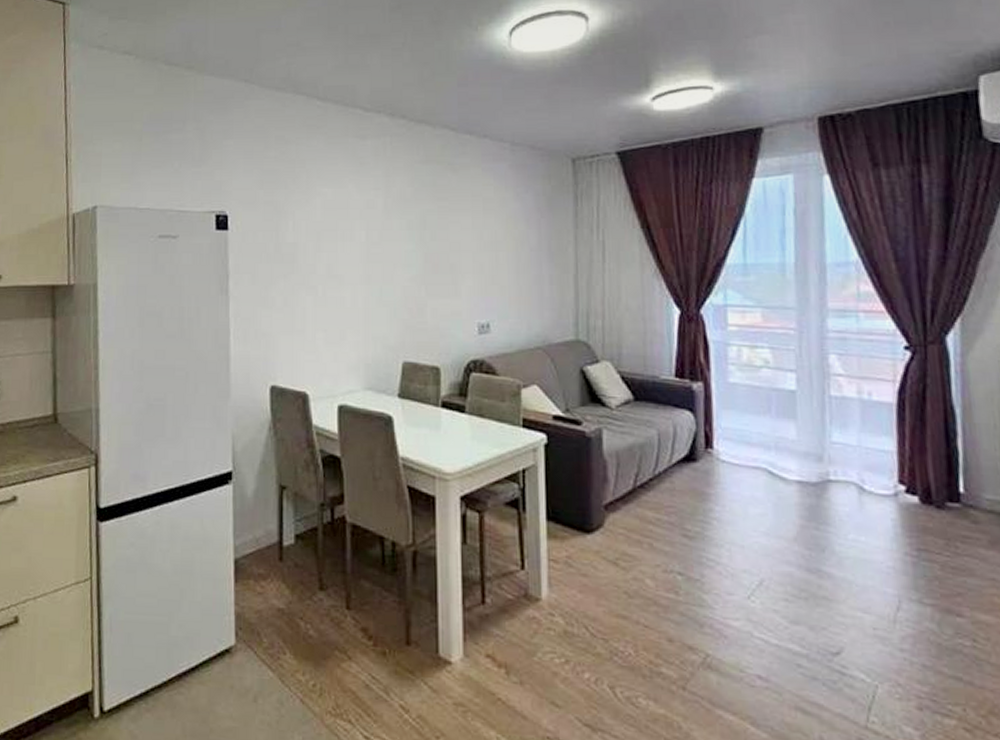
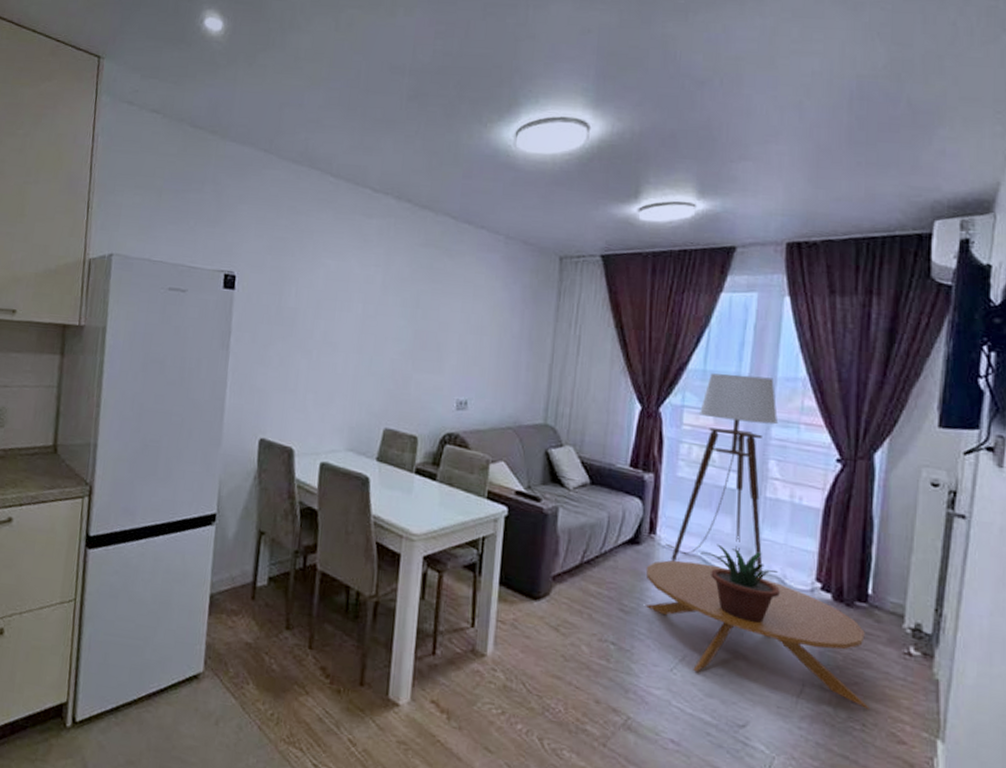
coffee table: none [706,475,980,624] -> present [645,560,871,711]
floor lamp: none [724,265,838,486] -> present [664,373,779,578]
potted plant: none [765,453,860,537] -> present [700,544,780,624]

